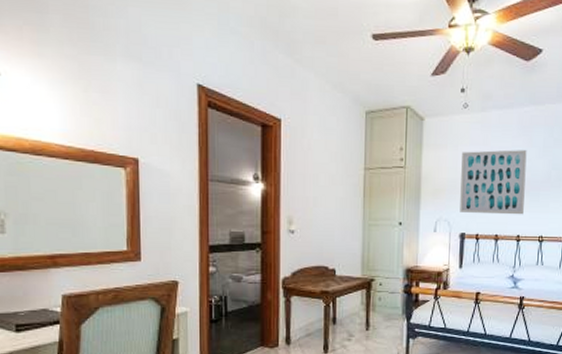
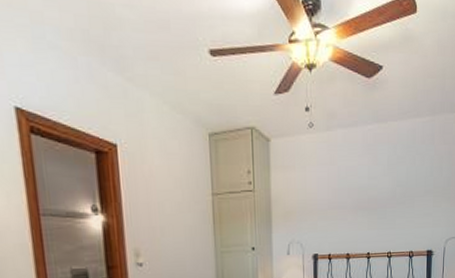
wall art: present [460,150,527,215] -> none [310,168,373,234]

